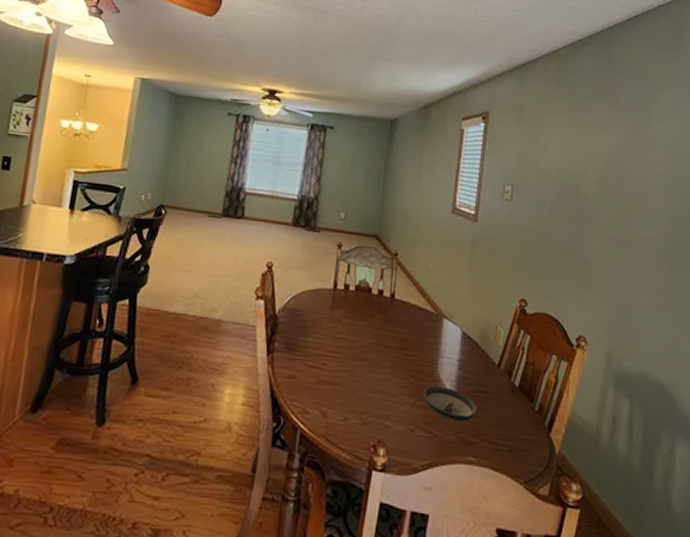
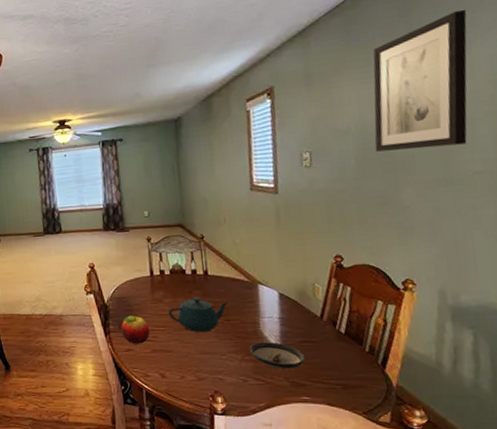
fruit: none [287,333,321,371] -> present [121,315,150,344]
teapot: none [344,322,410,367] -> present [168,297,229,333]
wall art: none [568,85,653,209] -> present [373,9,467,152]

